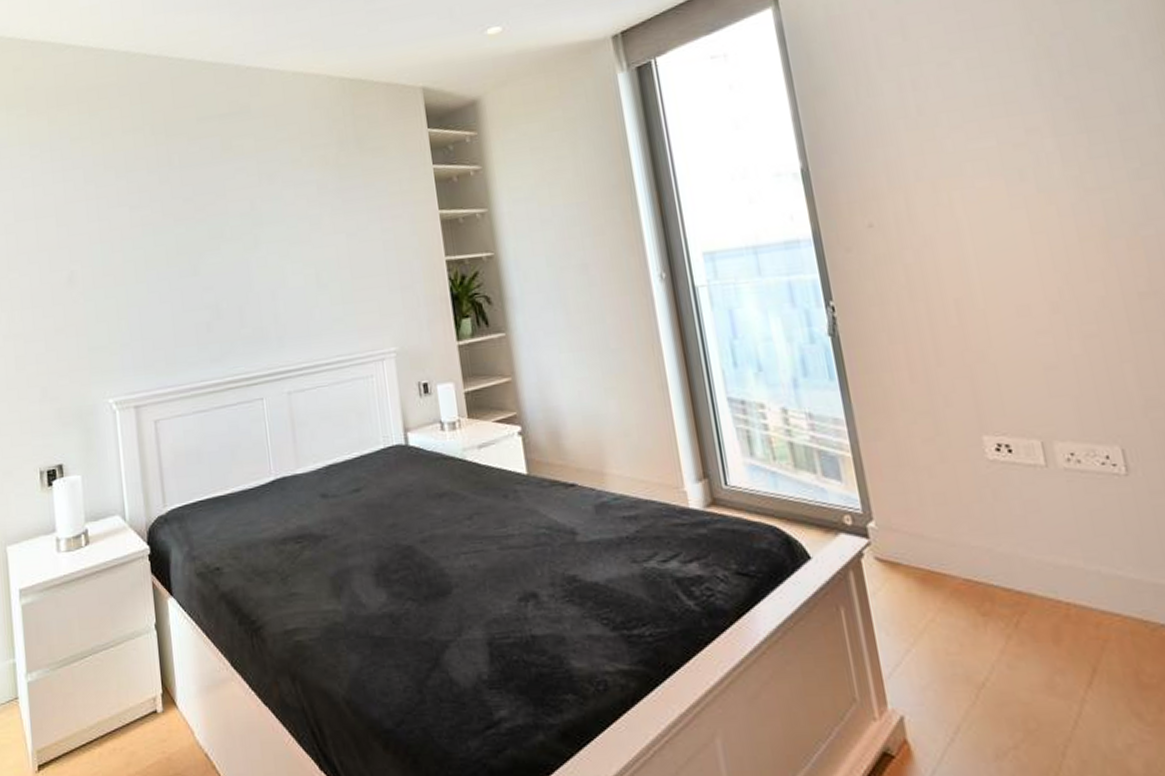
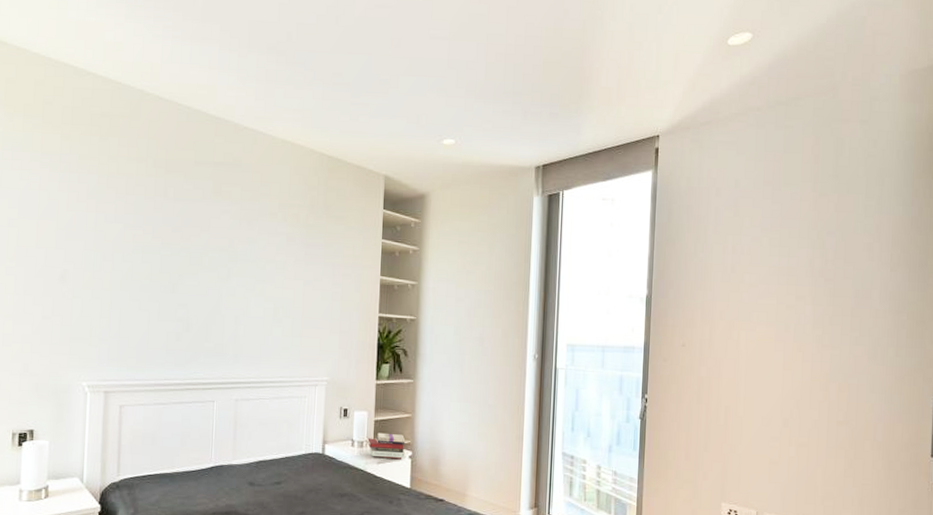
books: none [460,405,513,440] -> present [367,432,406,460]

